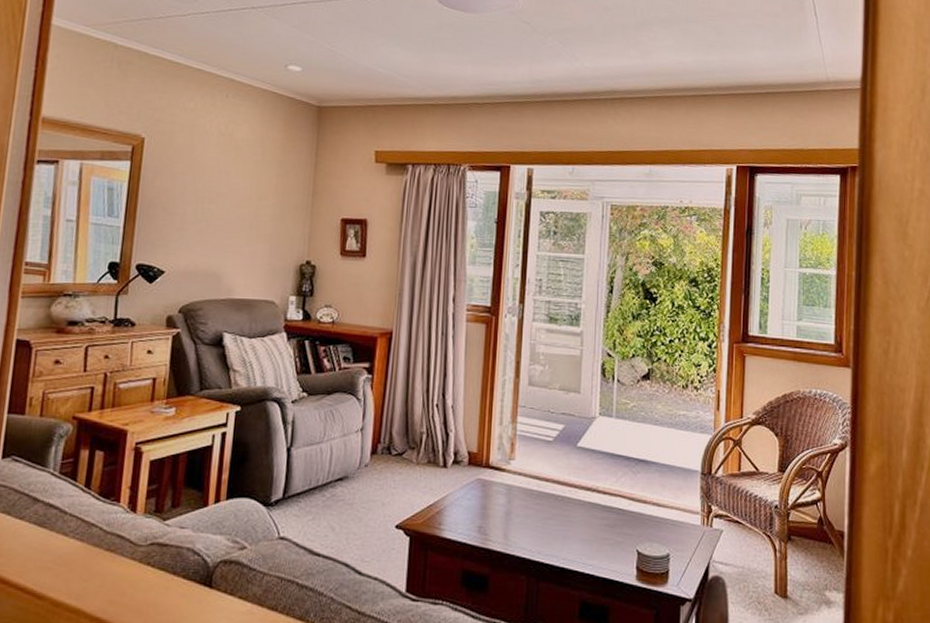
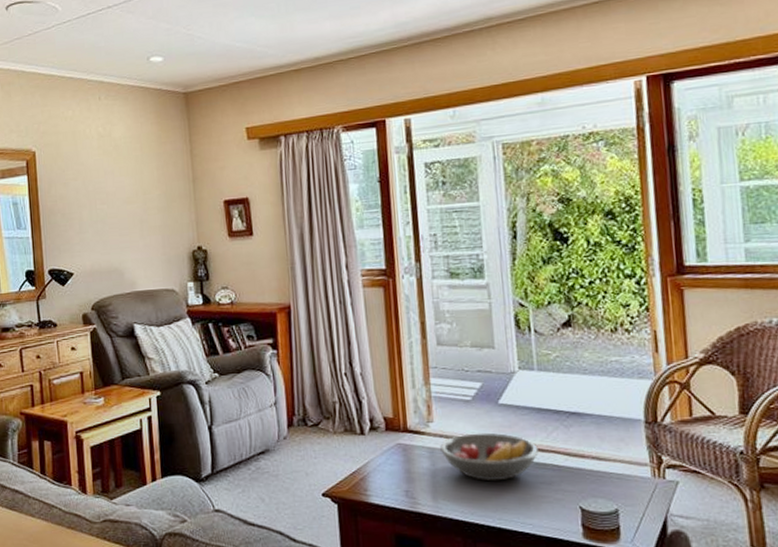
fruit bowl: none [518,473,607,522] -> present [440,432,539,482]

